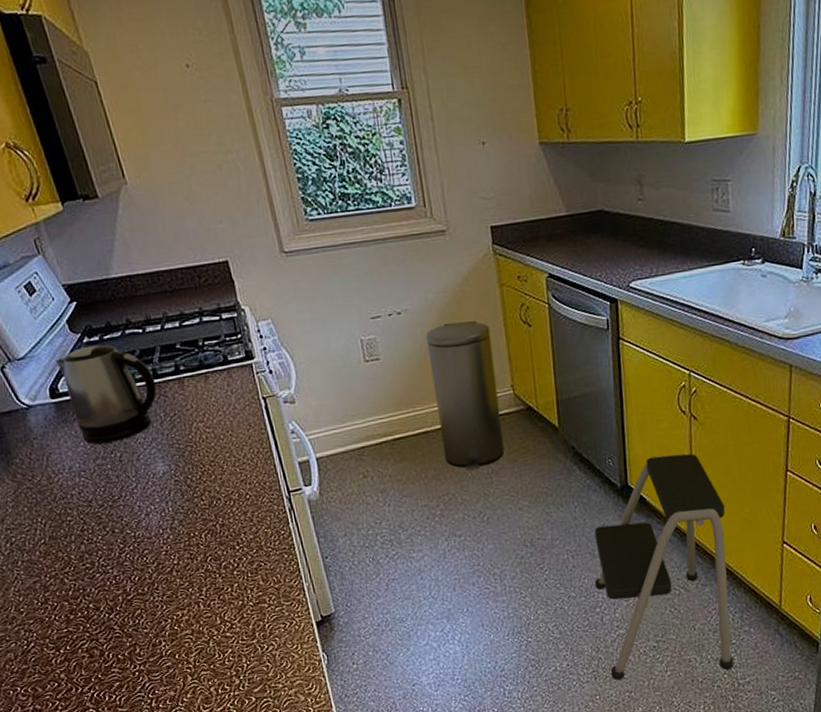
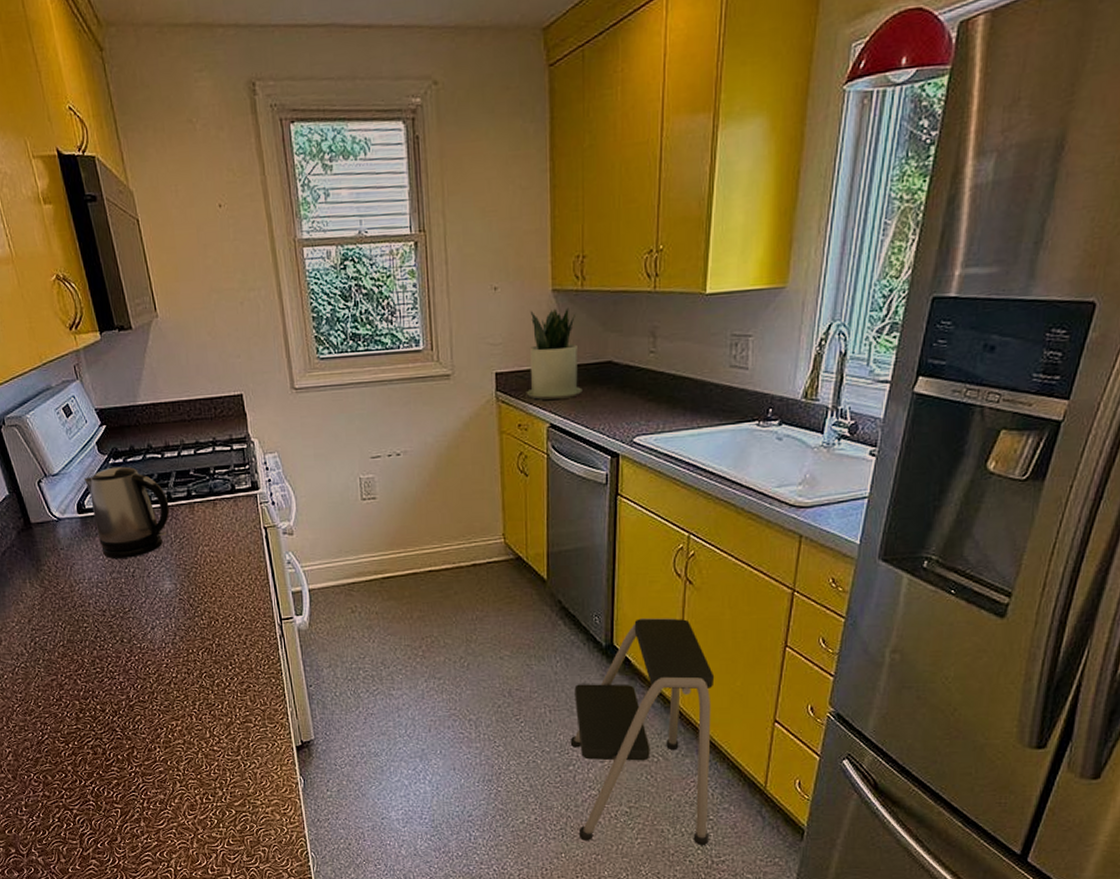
pedal bin: present [425,321,504,471] -> none [422,467,490,615]
planter: none [519,159,577,251] -> present [526,307,583,401]

